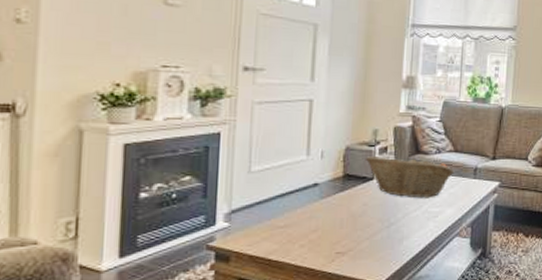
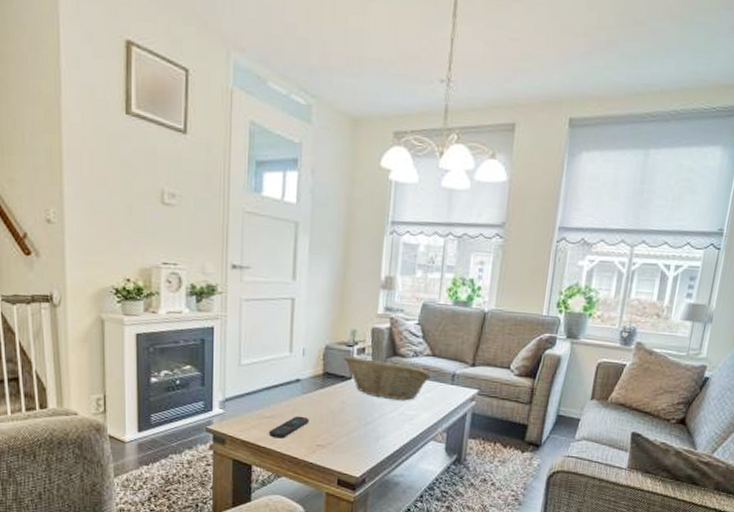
remote control: none [281,222,328,250] -> present [268,416,309,439]

